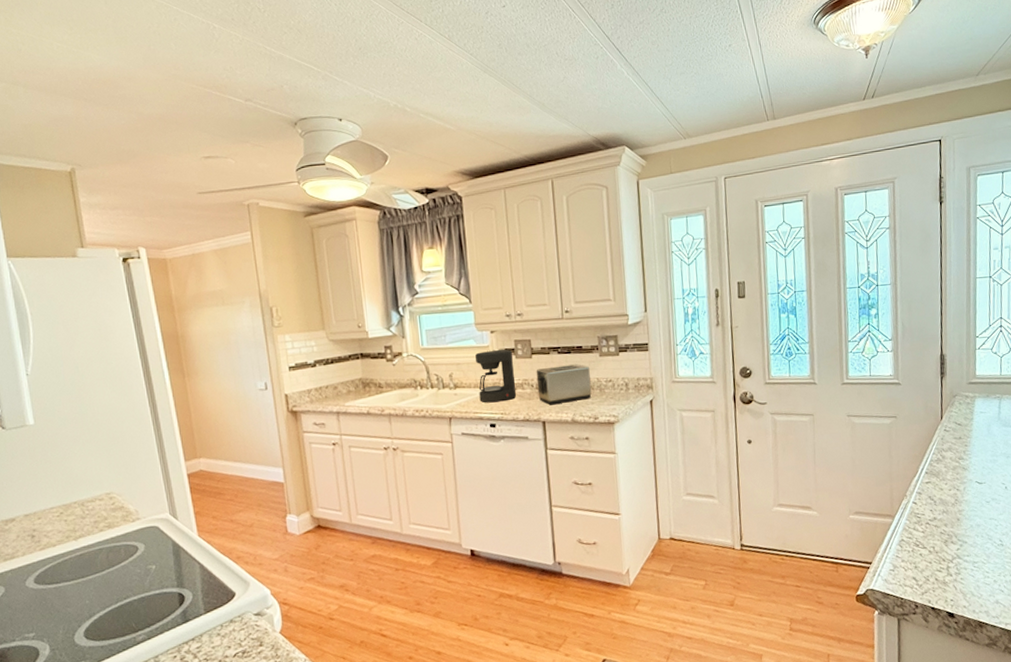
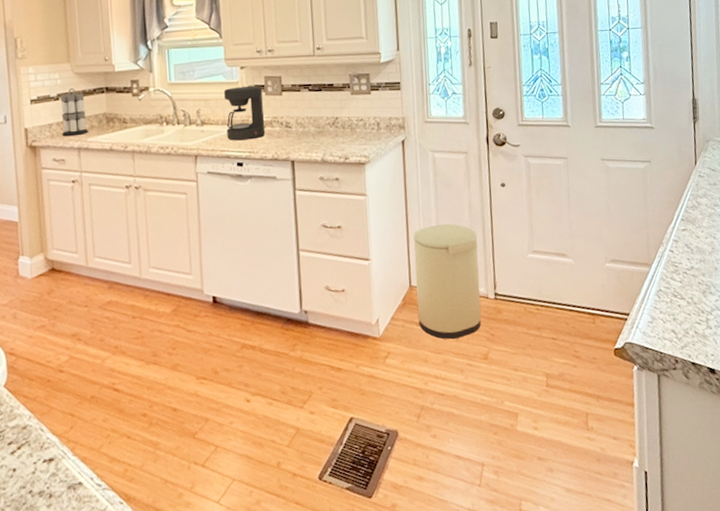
spice rack: none [317,355,346,401] -> present [60,88,88,136]
toaster: present [536,363,592,405] -> none [286,101,342,144]
pedal bin: none [662,479,728,588] -> present [413,224,482,339]

